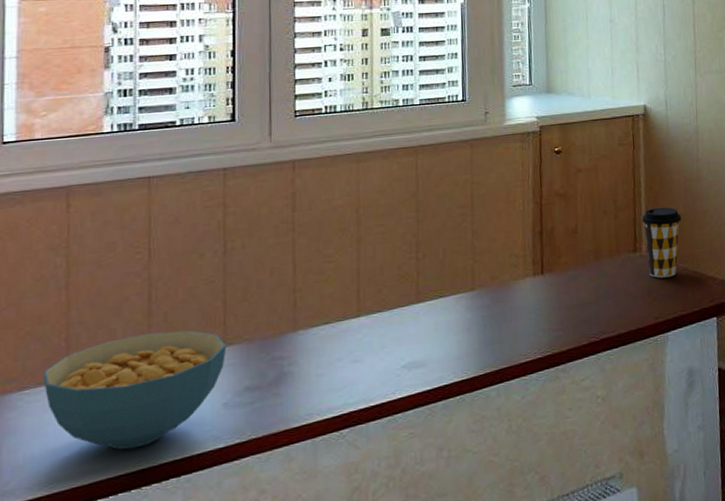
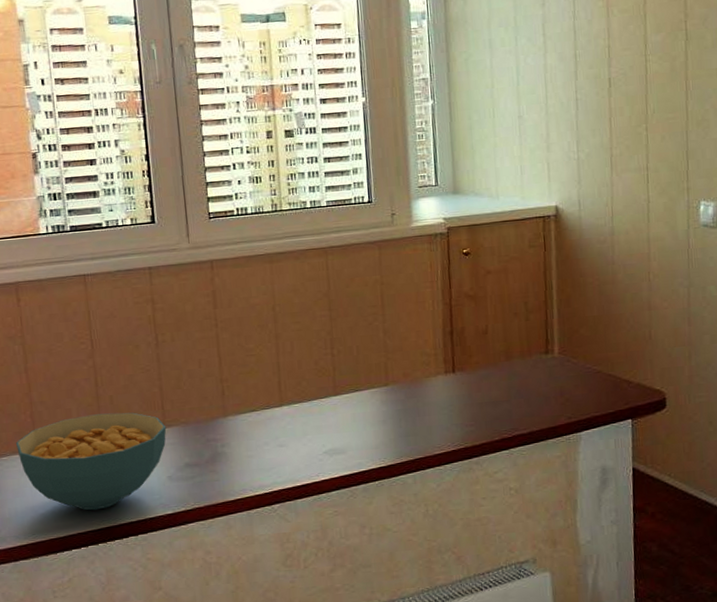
coffee cup: present [642,207,682,278] -> none [554,310,596,380]

